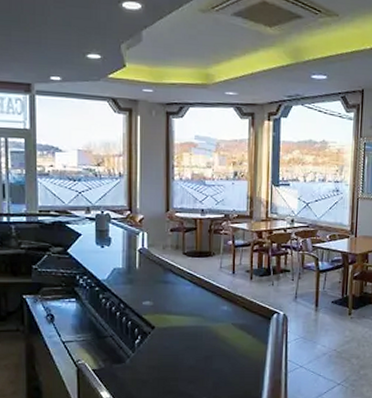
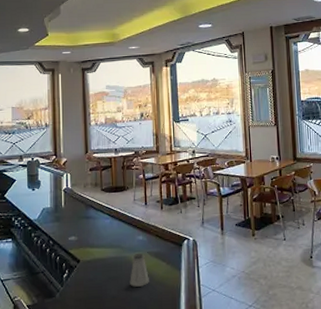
saltshaker: none [210,324,232,358] -> present [130,253,149,287]

